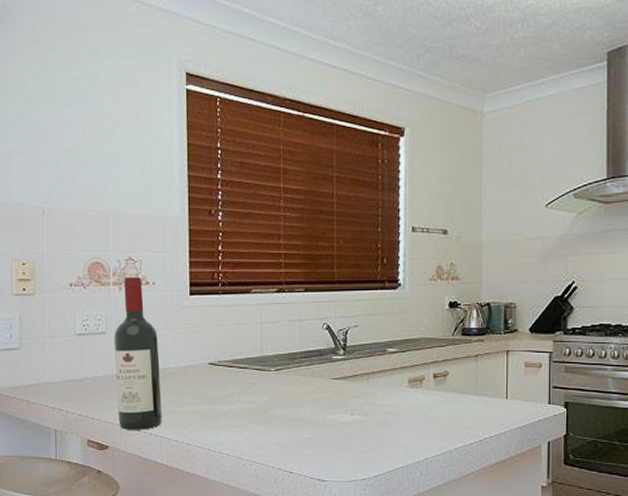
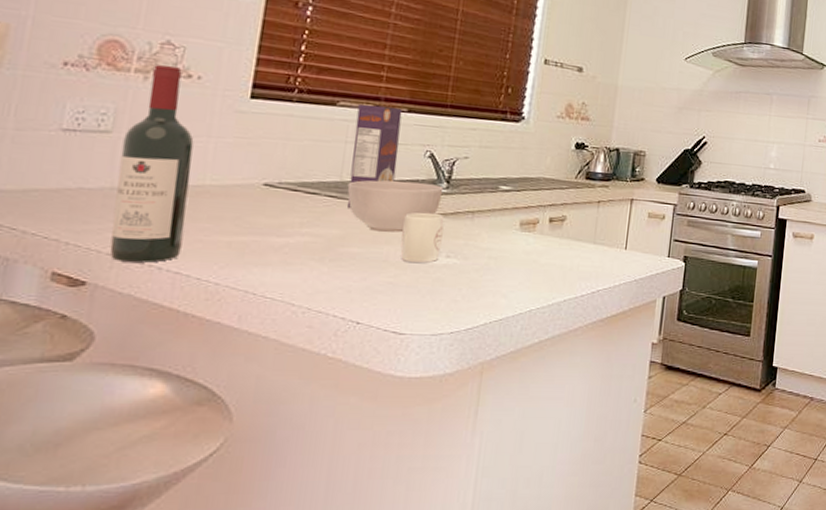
cereal box: none [267,288,302,379] -> present [348,104,403,209]
bowl: none [268,351,341,396] -> present [347,180,444,233]
mug: none [314,377,346,421] -> present [400,212,444,264]

